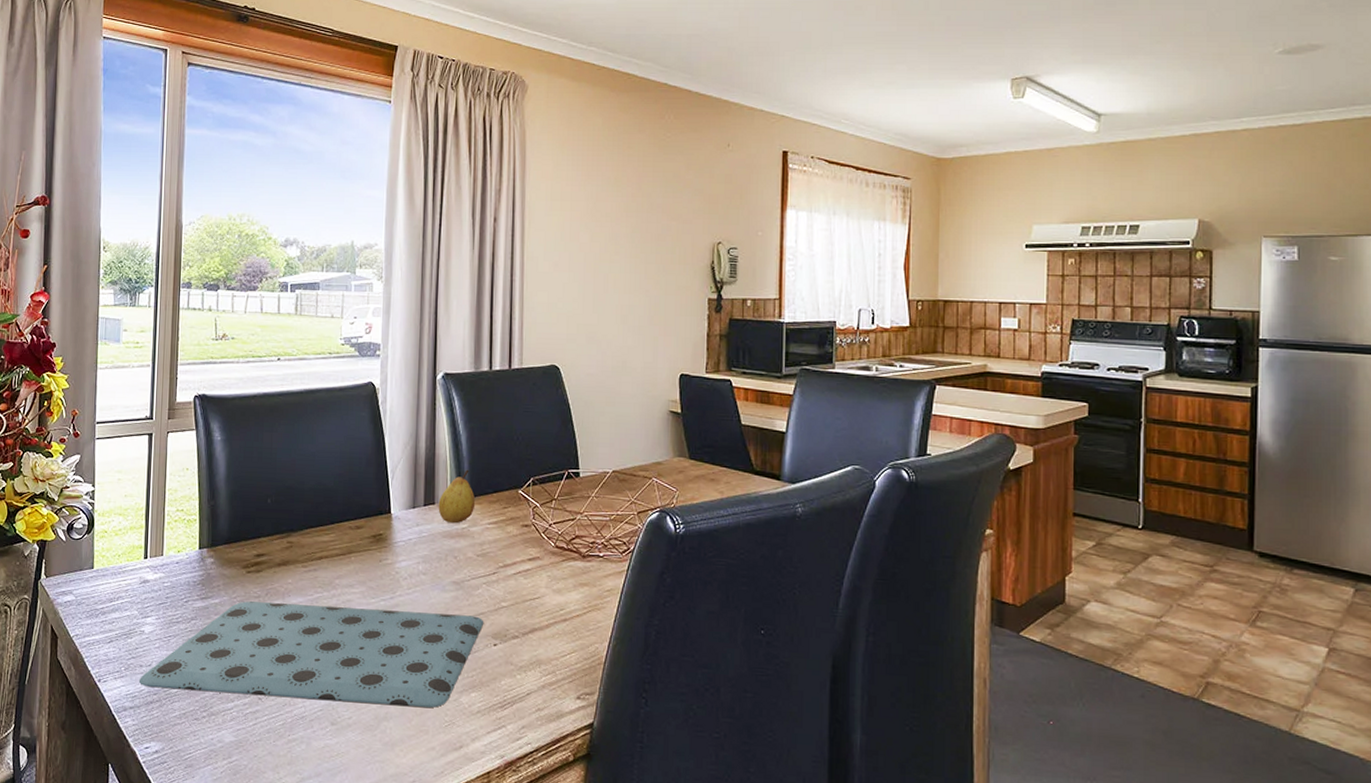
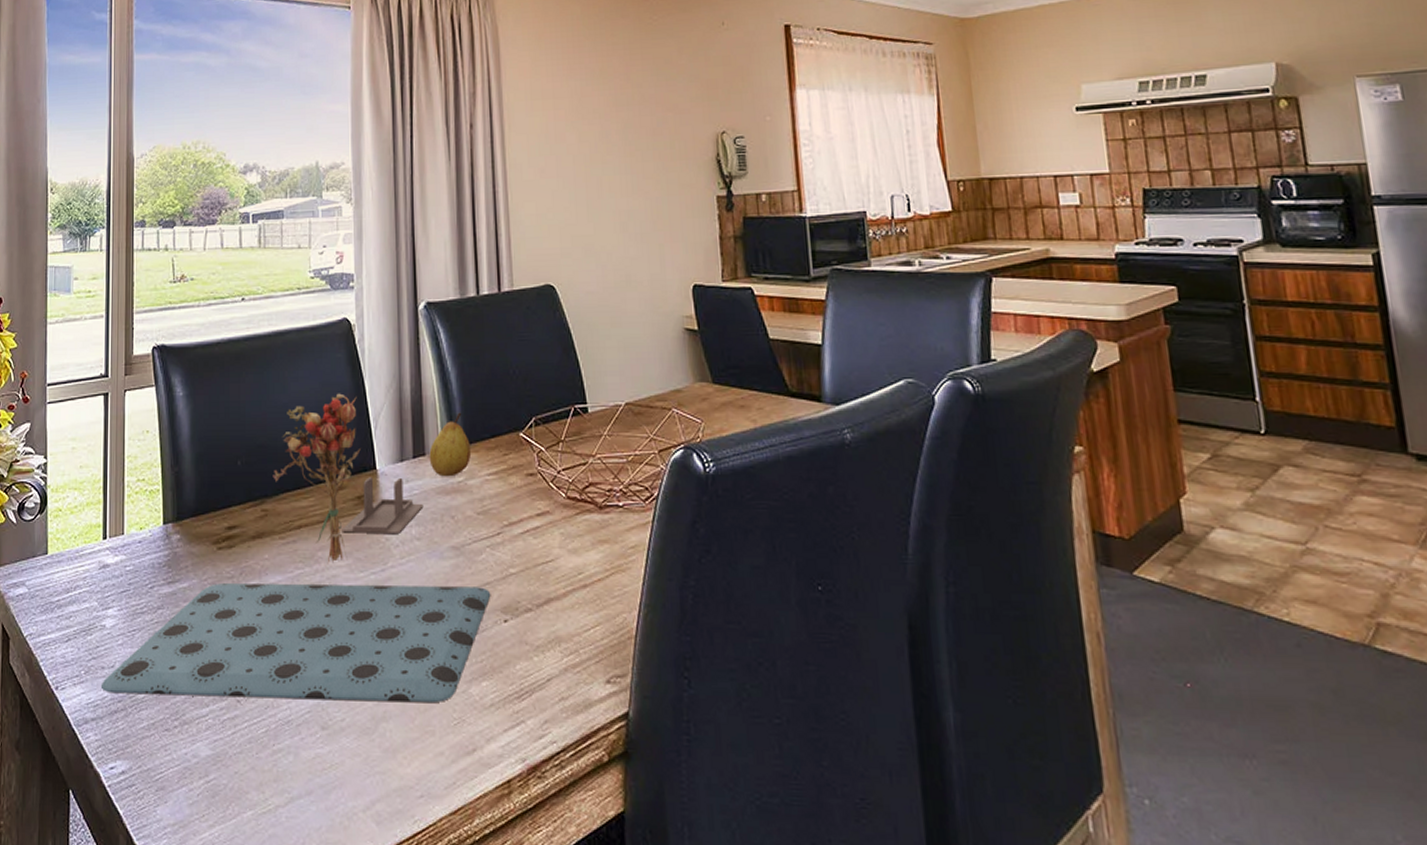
bouquet: none [299,446,378,591] -> present [273,393,361,565]
napkin holder: none [357,520,431,569] -> present [342,477,424,535]

